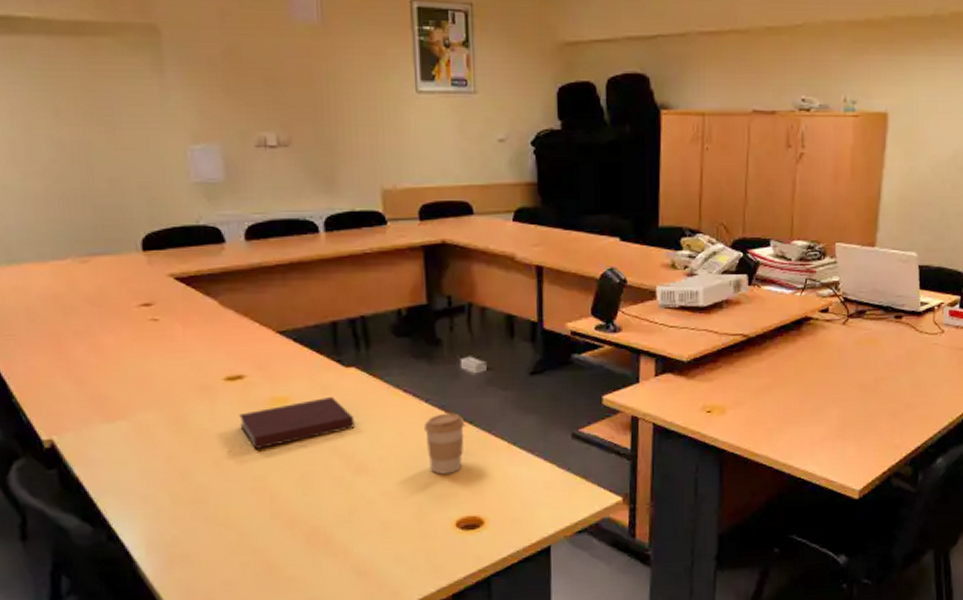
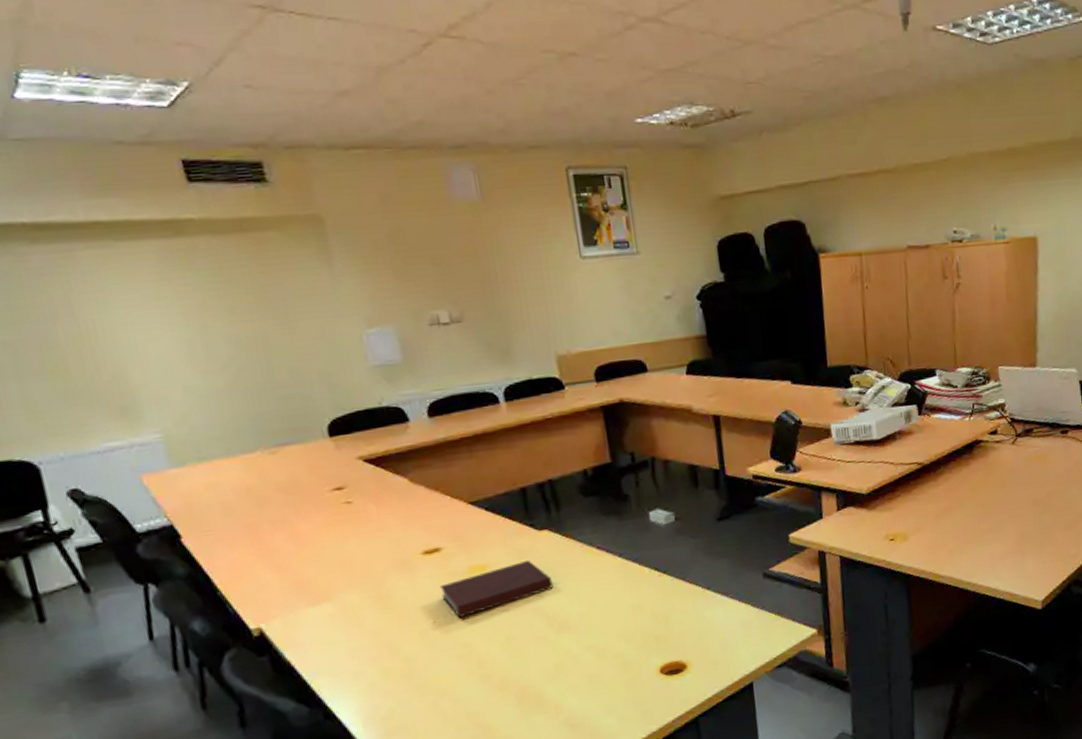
coffee cup: present [423,413,465,475] -> none [619,564,661,625]

